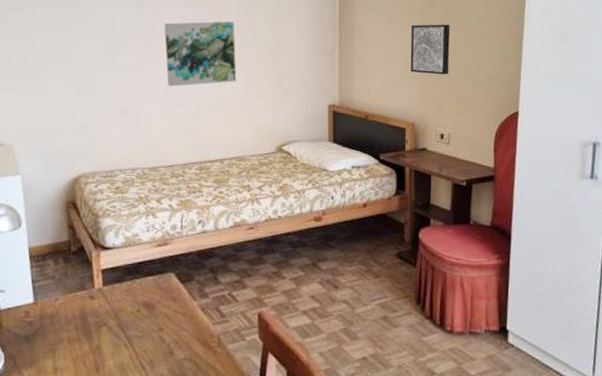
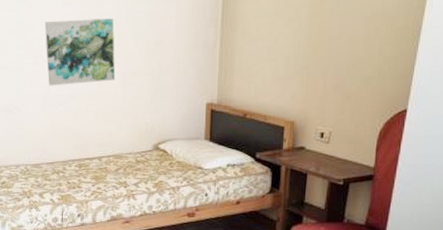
wall art: present [410,24,450,75] -> none [294,16,341,71]

